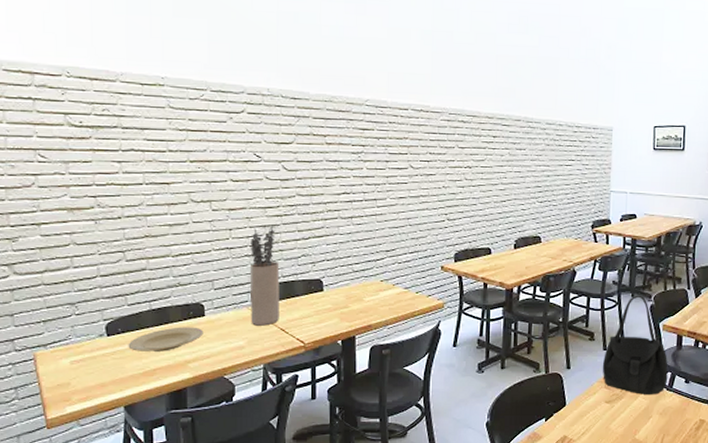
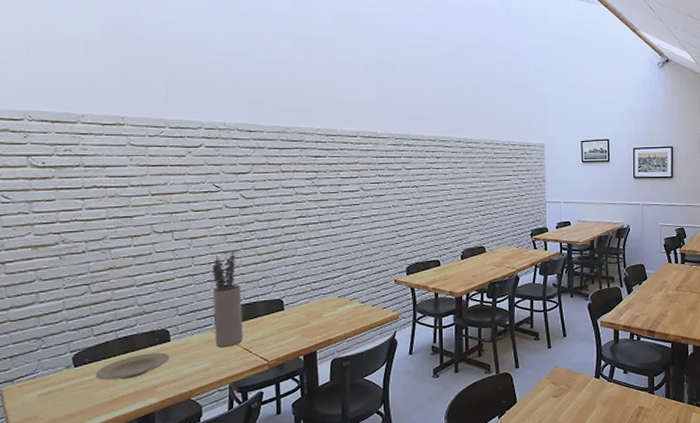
handbag: present [602,295,668,394] -> none [548,295,608,387]

